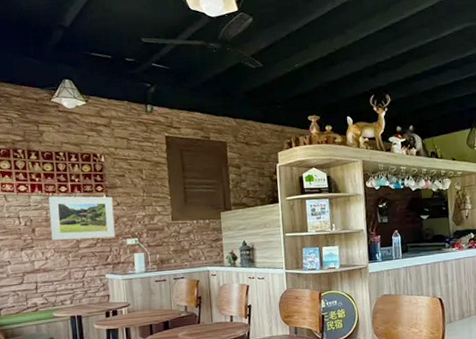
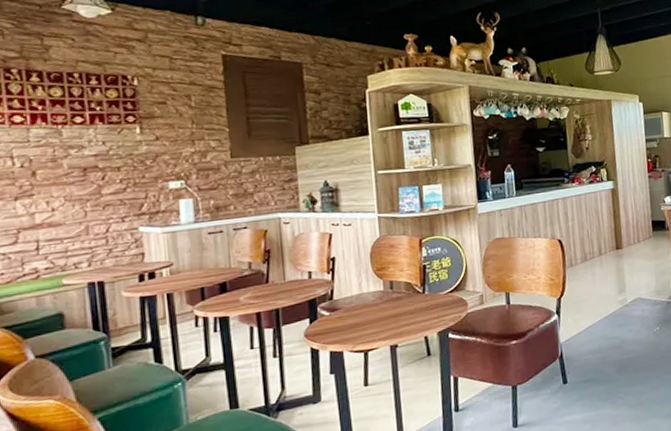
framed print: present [49,196,116,241] -> none [57,129,153,186]

